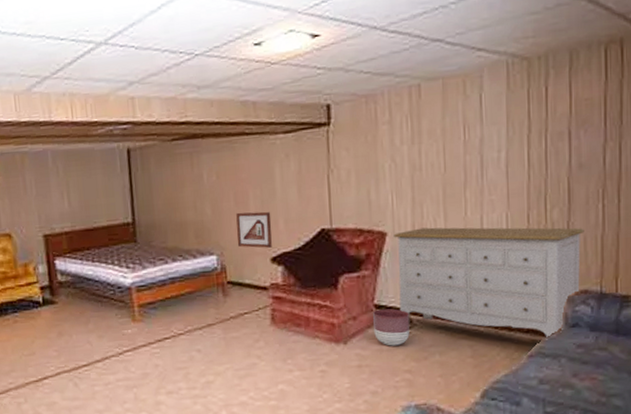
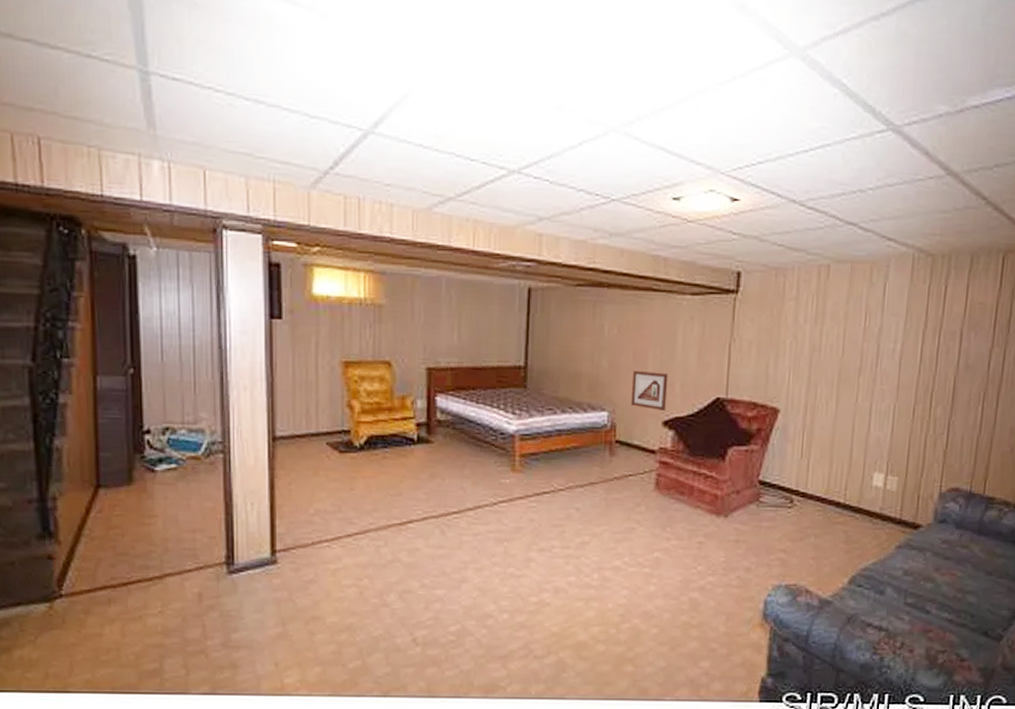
planter: present [373,308,410,346] -> none [755,486,792,524]
dresser: present [393,227,584,340] -> none [783,409,963,533]

